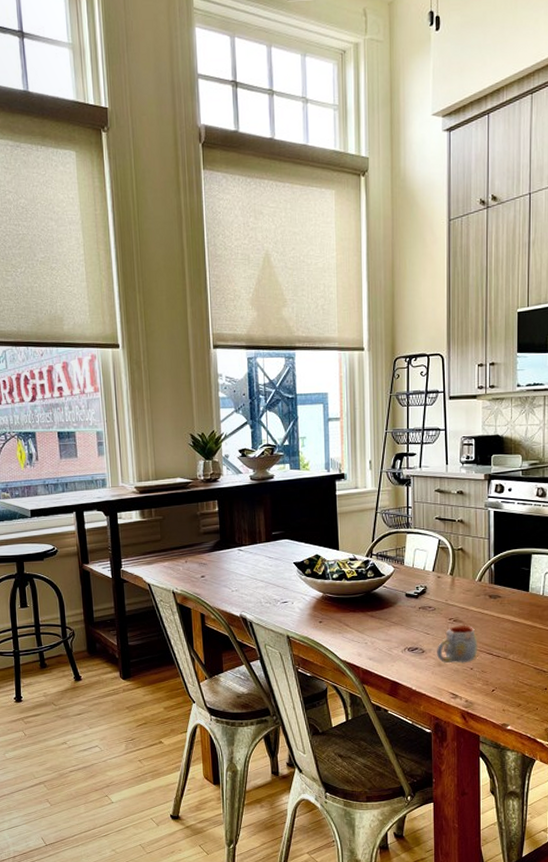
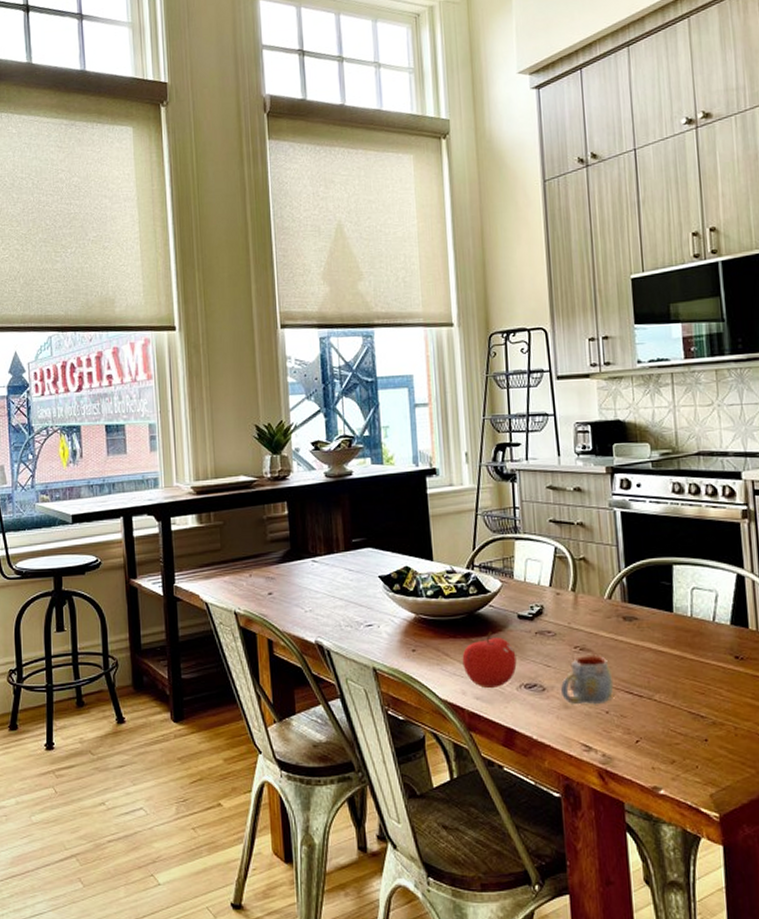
fruit: none [359,607,403,652] -> present [462,632,517,689]

